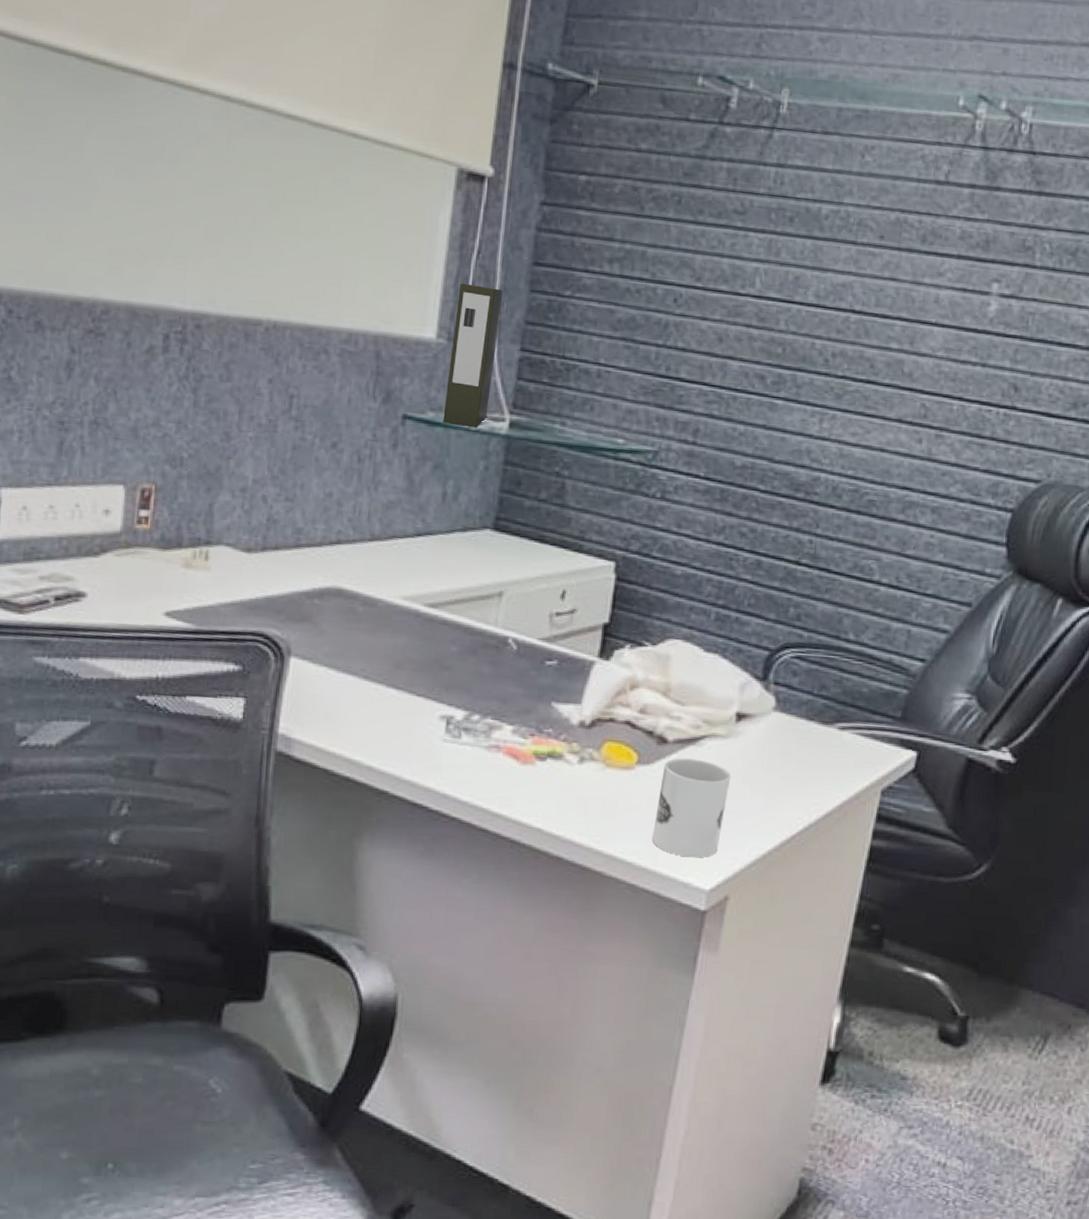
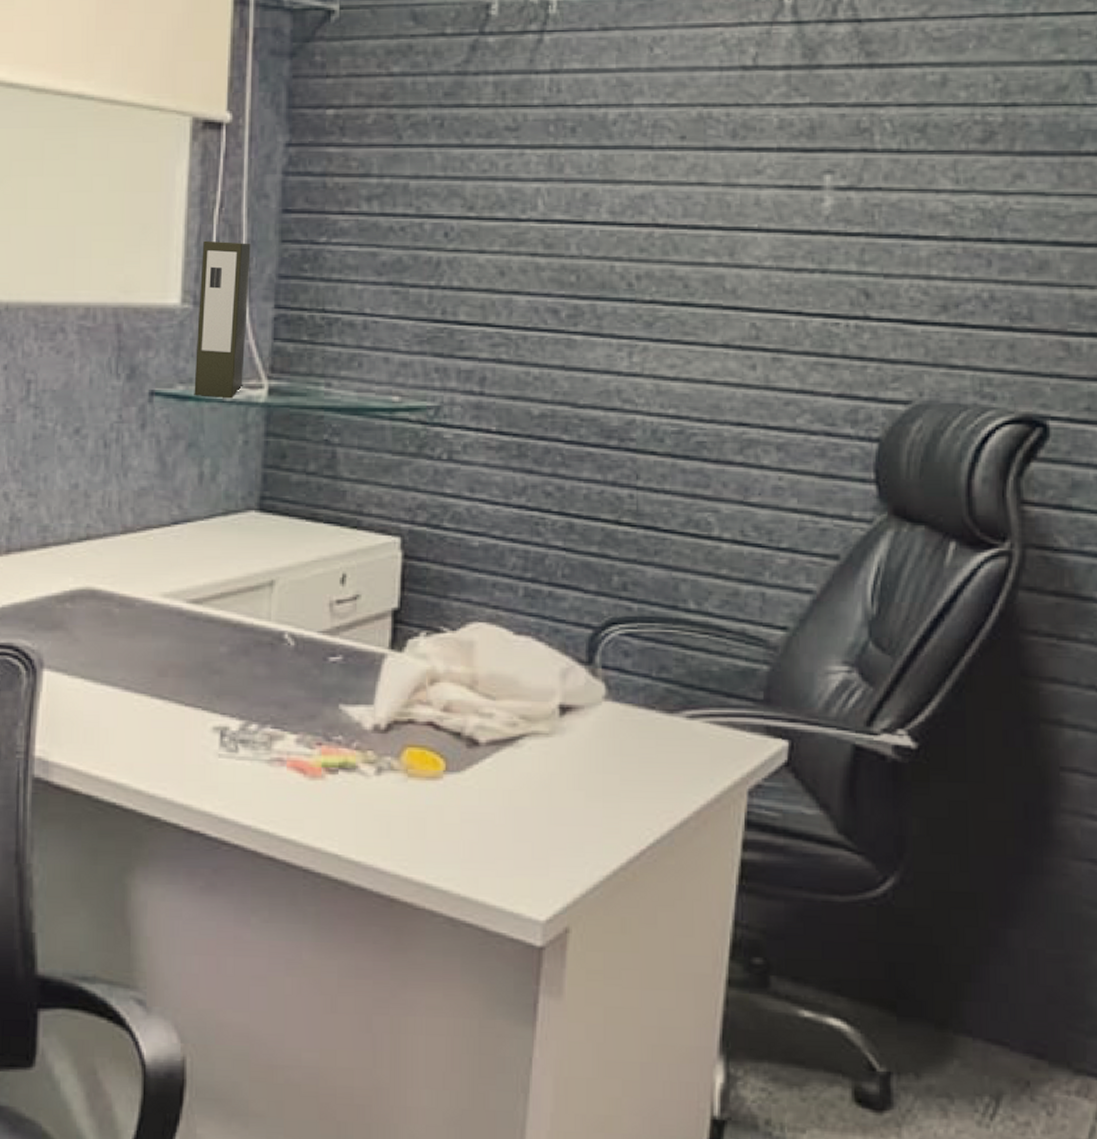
mug: present [652,758,731,858] -> none [471,762,560,883]

